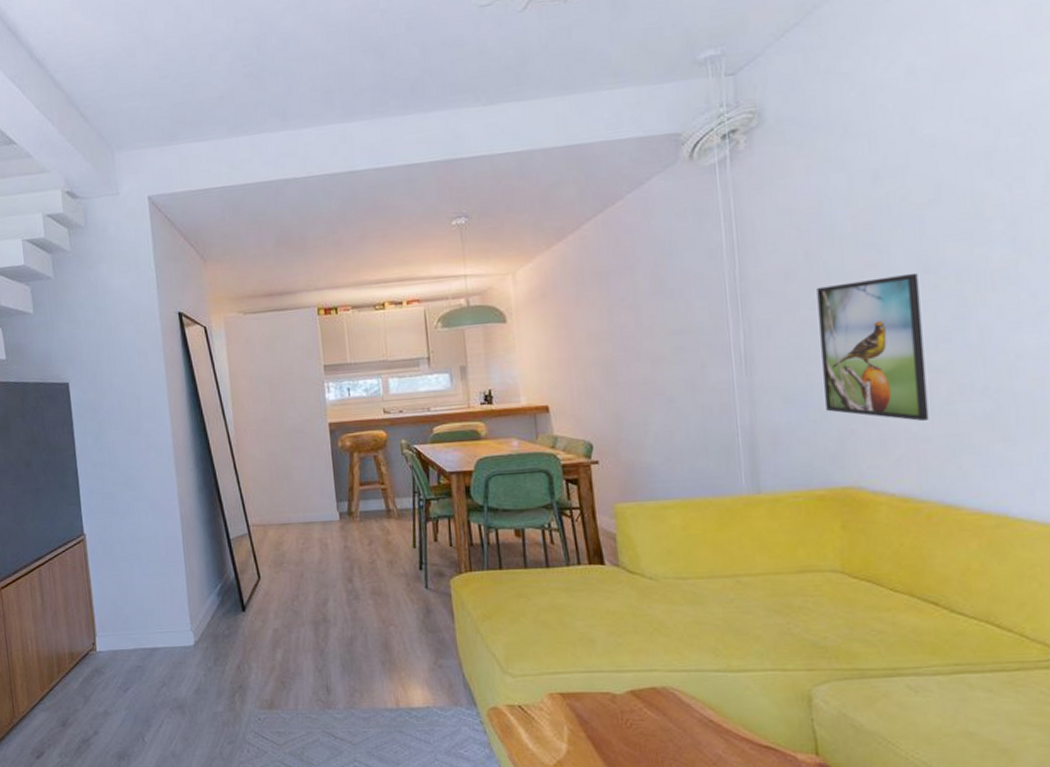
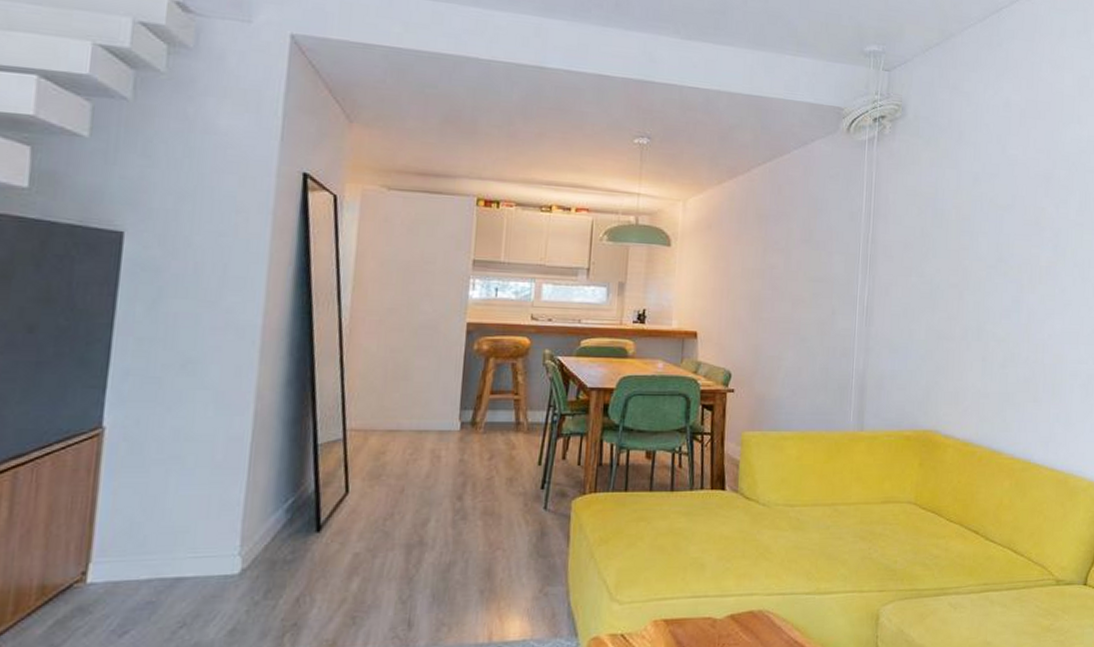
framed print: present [817,272,929,421] -> none [920,259,994,379]

